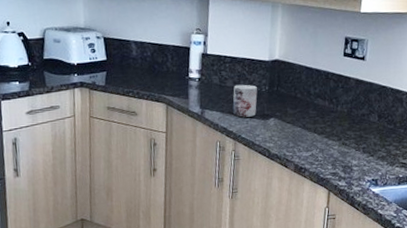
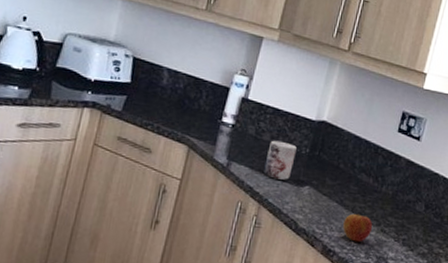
apple: none [309,132,334,157] -> present [343,212,372,242]

